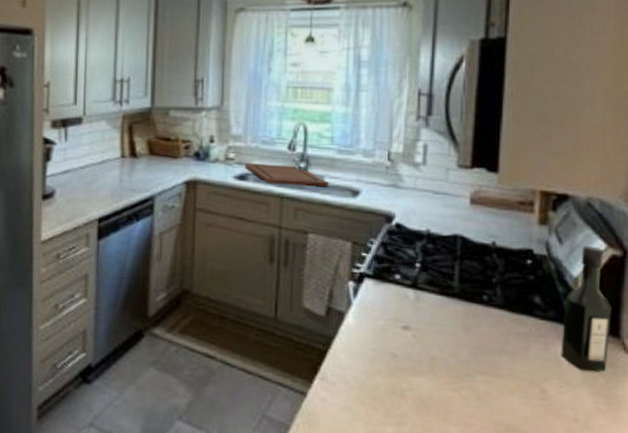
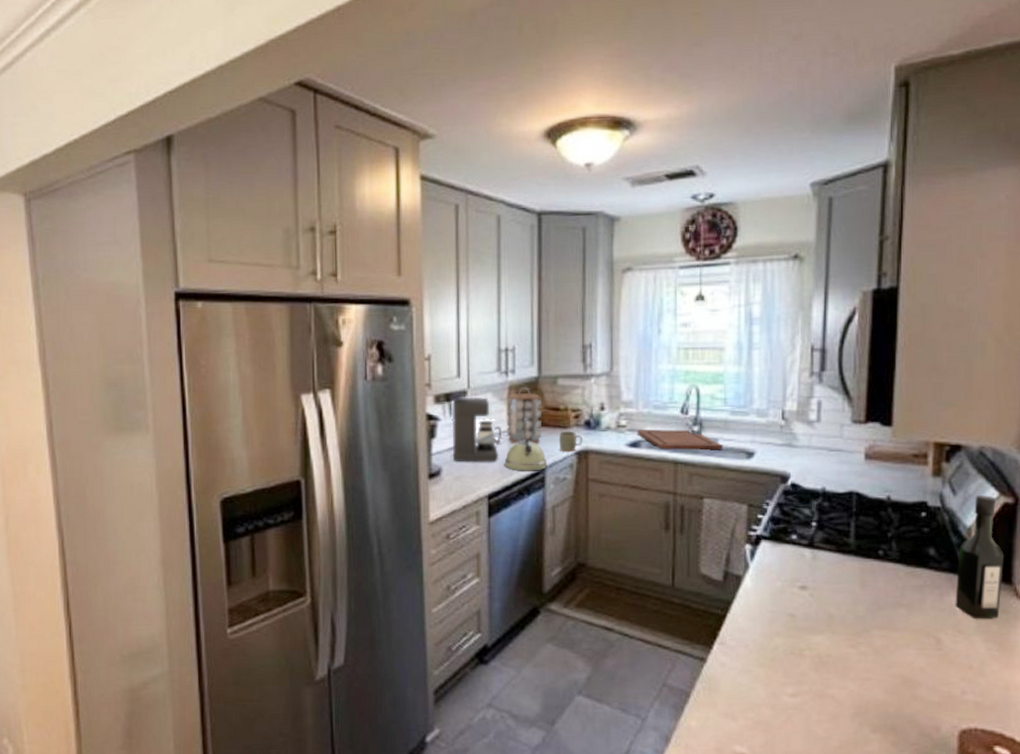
coffee maker: none [66,123,114,186] -> present [451,396,501,462]
kettle: none [115,146,157,198] -> present [504,418,548,471]
spice rack: none [119,117,153,171] -> present [507,387,542,443]
mug: none [168,160,192,181] -> present [558,431,582,452]

